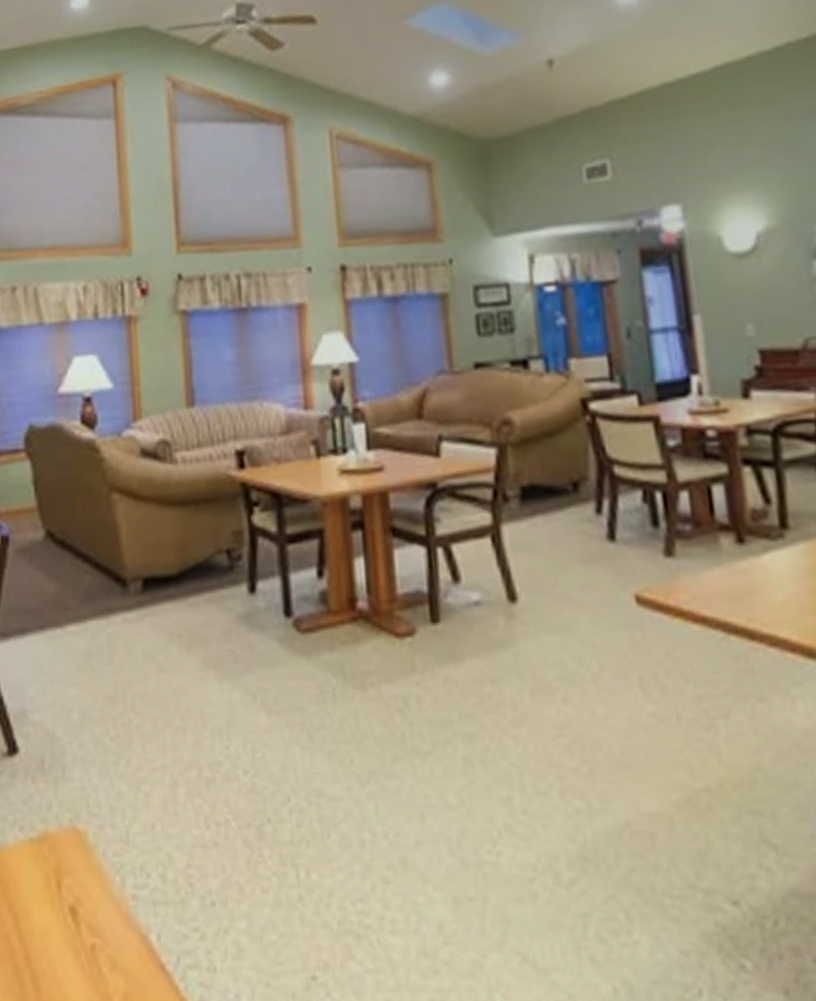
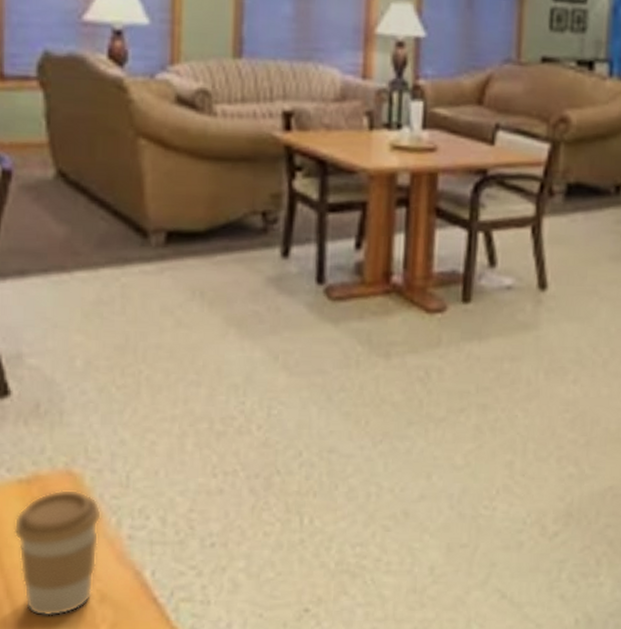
coffee cup: none [28,847,106,986] -> present [14,489,101,616]

